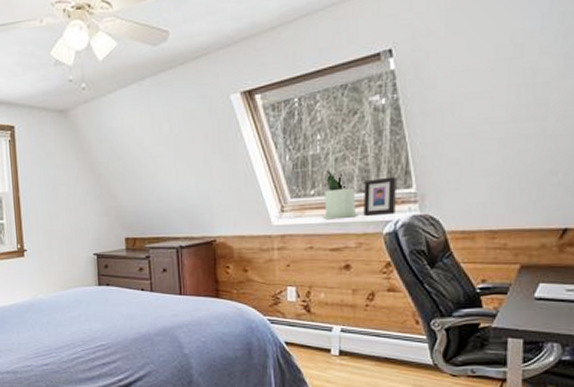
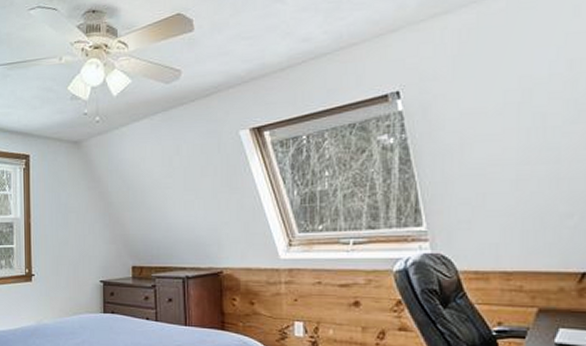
planter: present [323,171,359,220] -> none [331,206,368,255]
picture frame: present [363,176,397,217] -> none [373,214,406,254]

